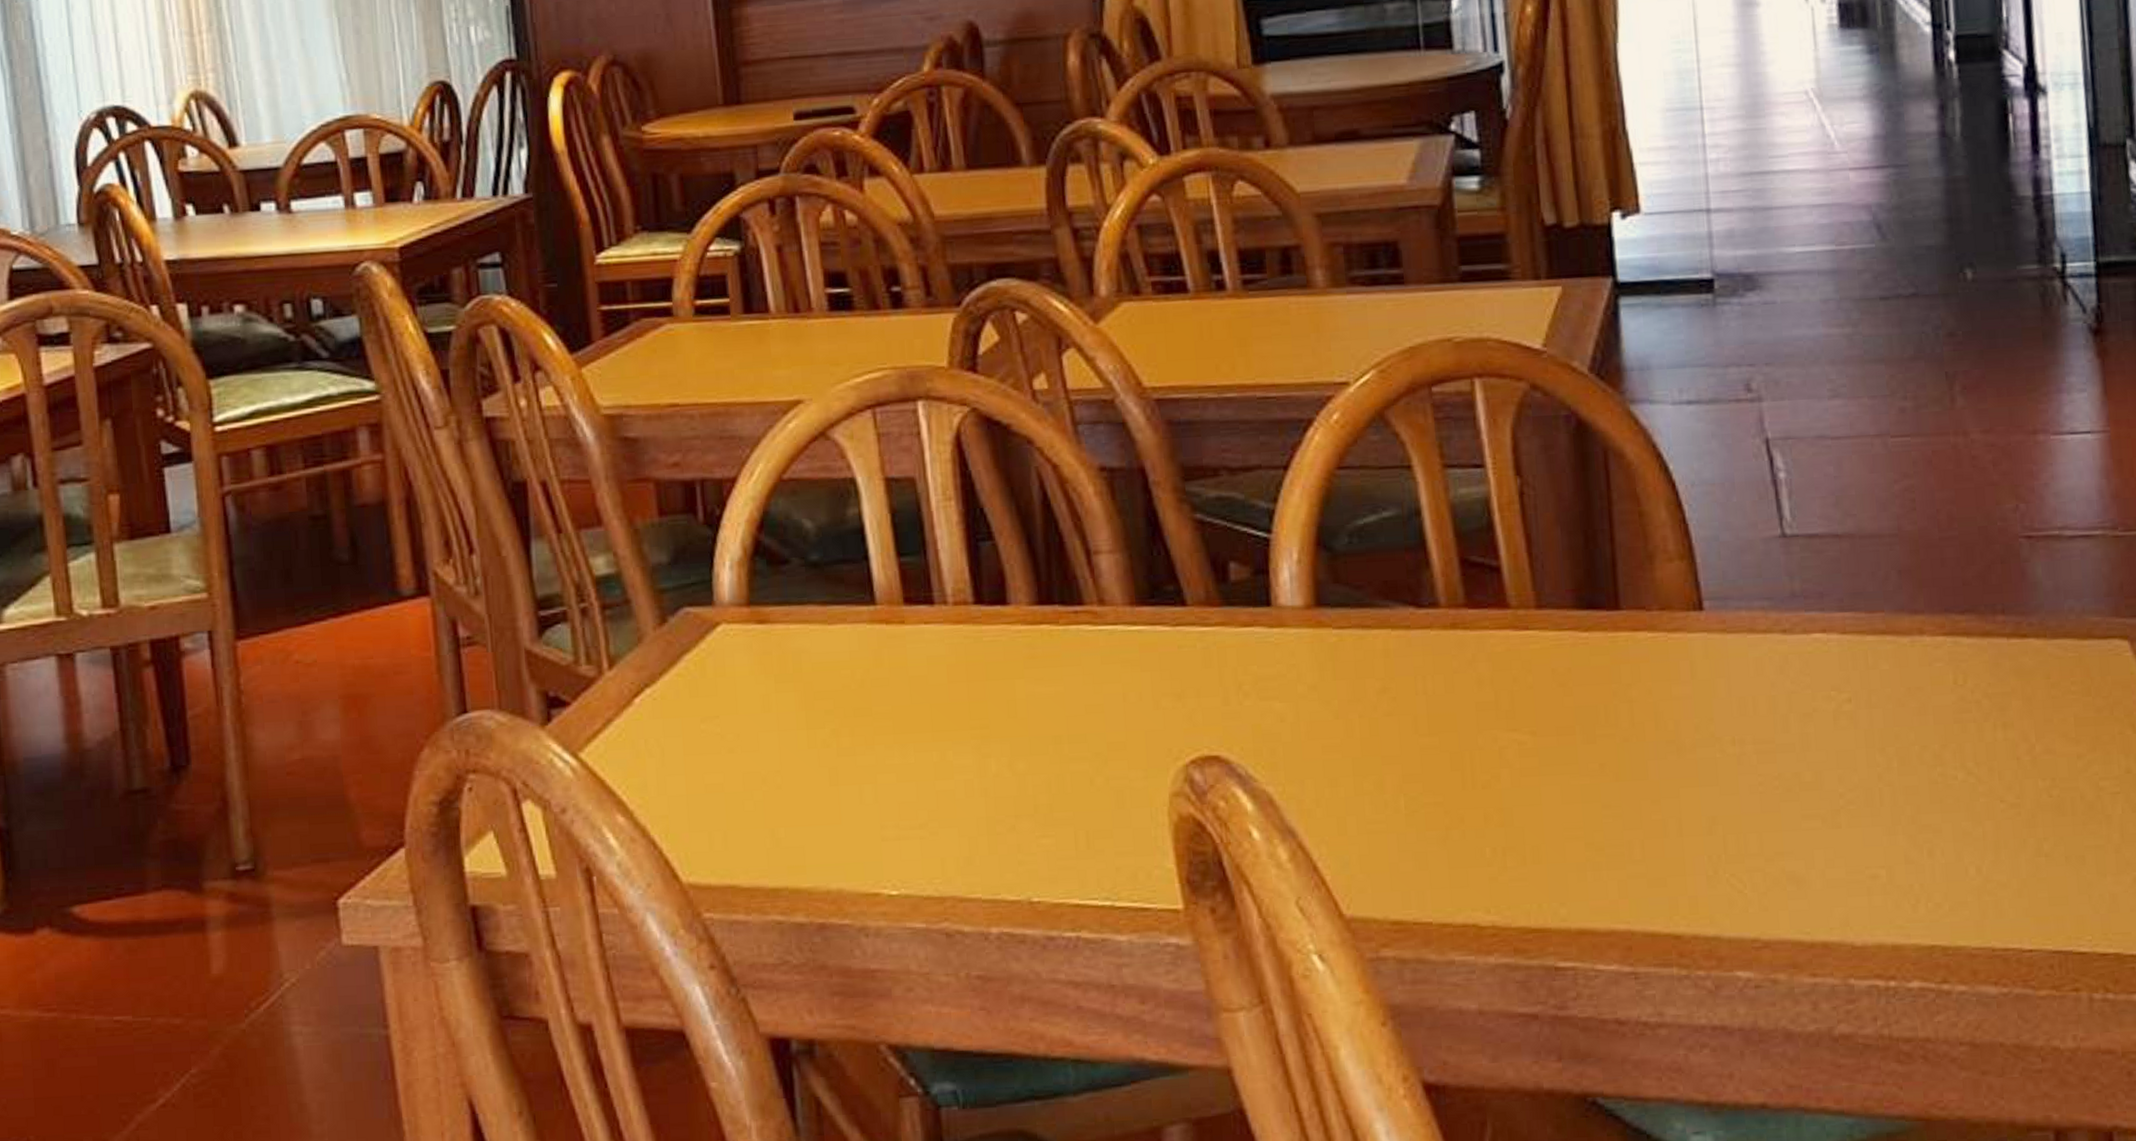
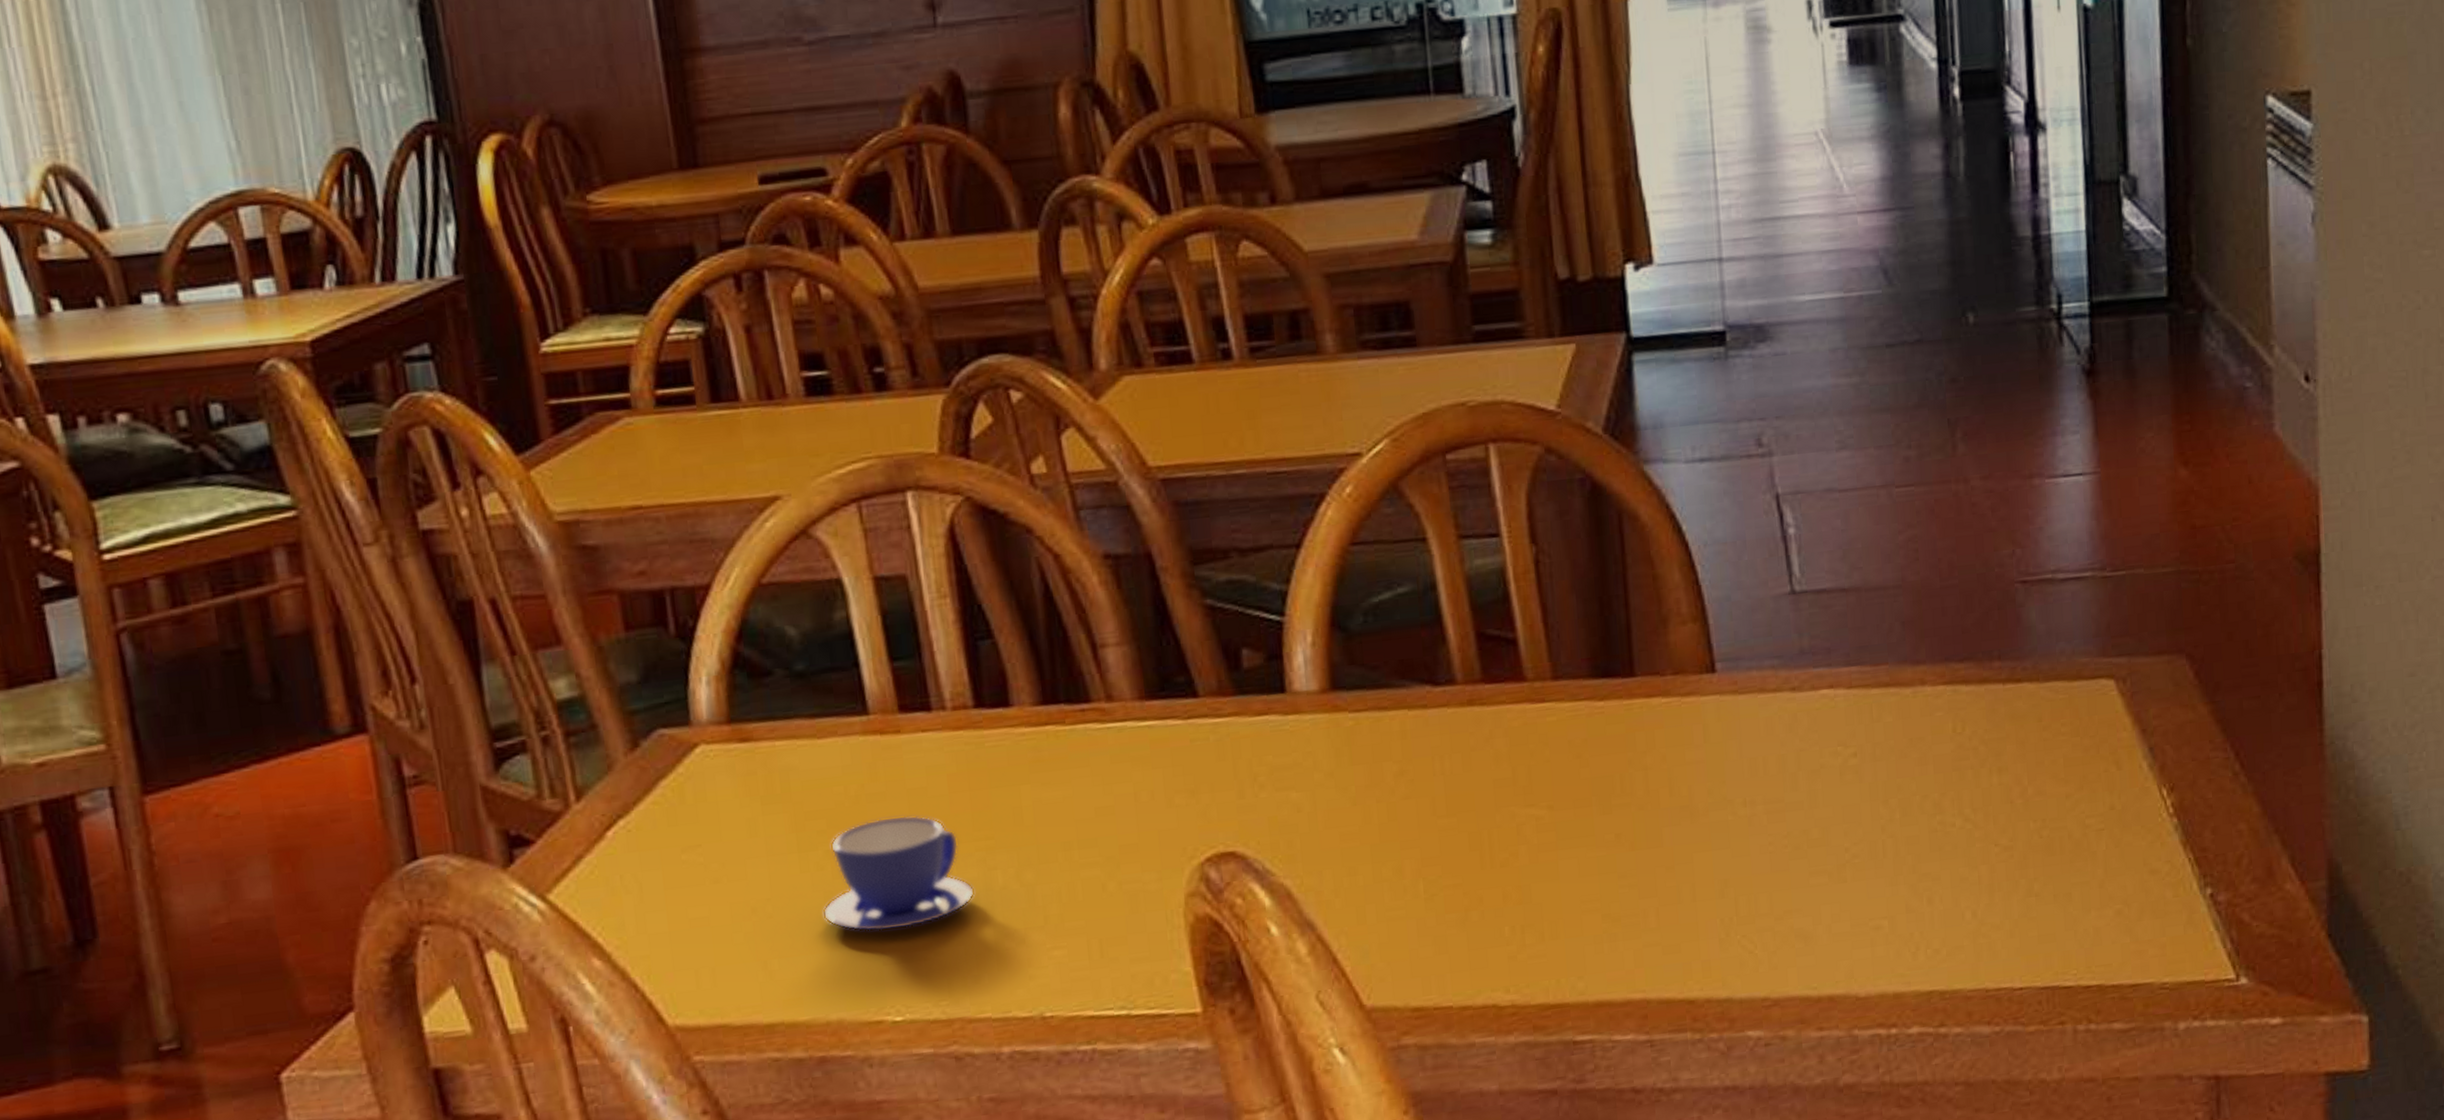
teacup: none [827,701,969,809] -> present [822,815,974,932]

